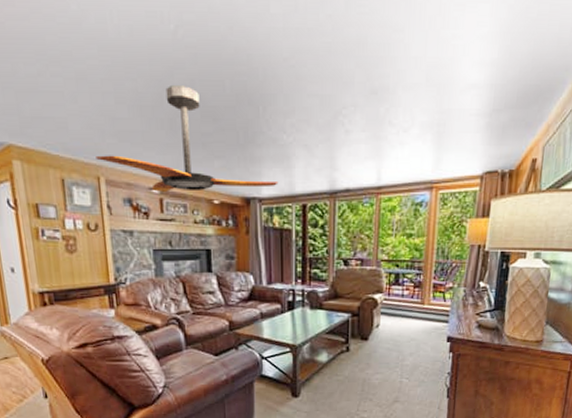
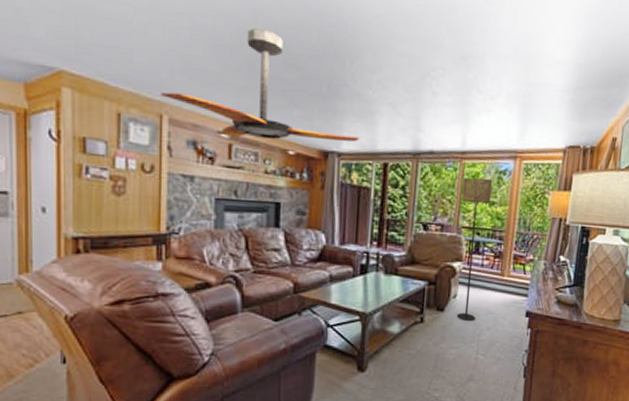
floor lamp: none [380,211,410,348] -> present [456,177,493,321]

